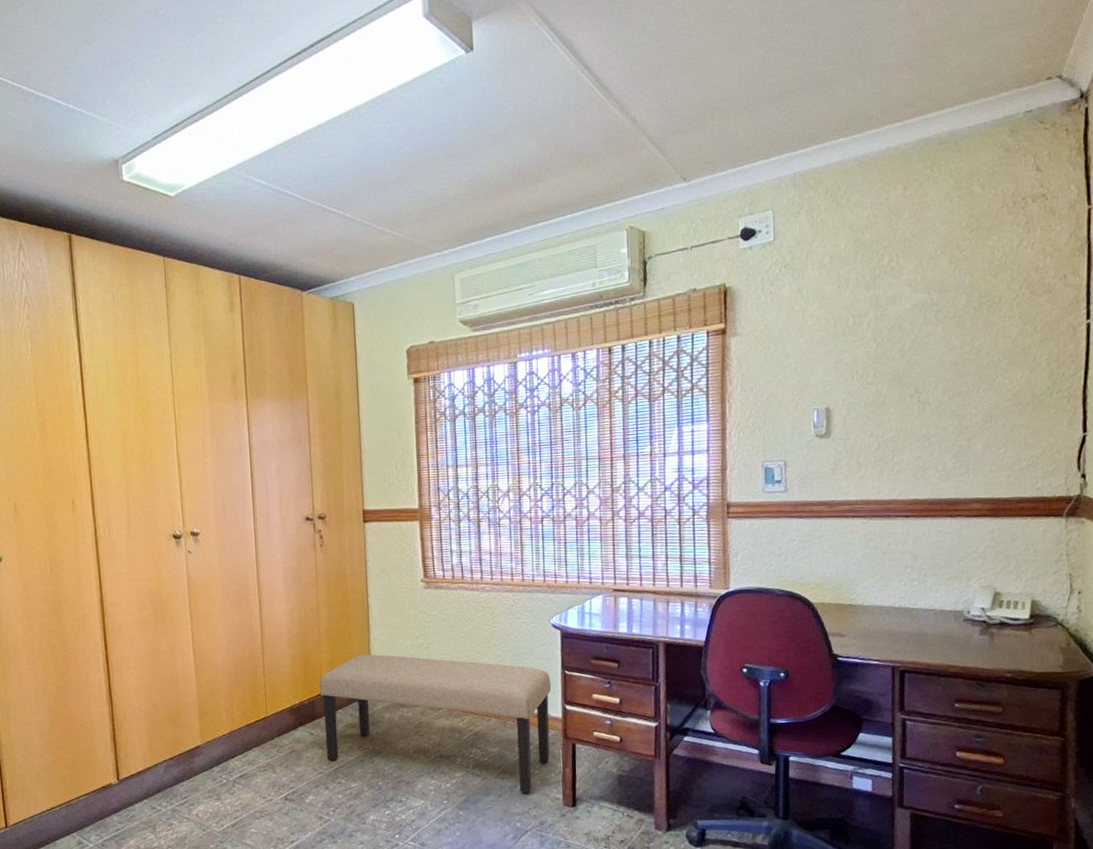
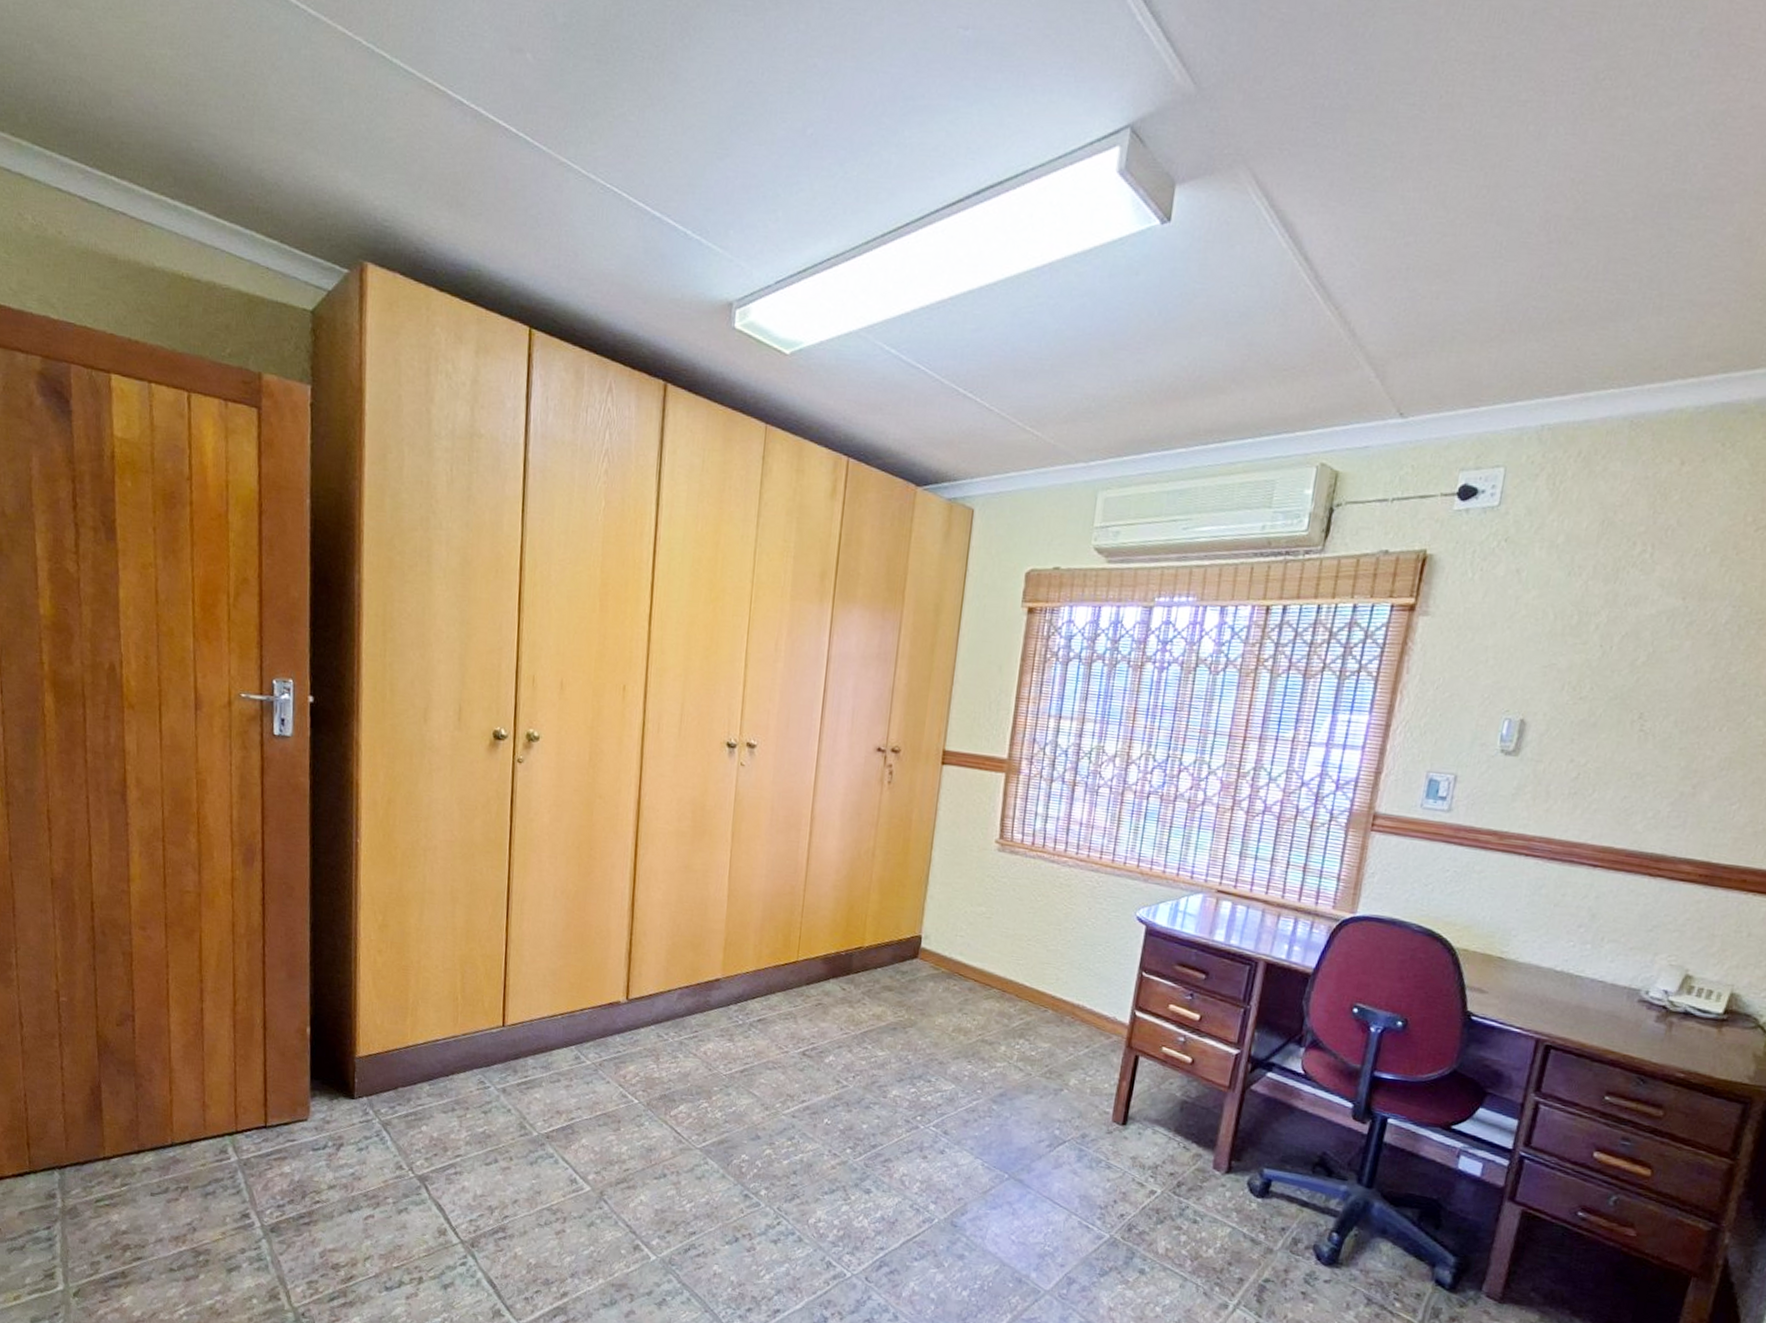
bench: present [319,654,552,794] -> none [856,911,1124,1101]

